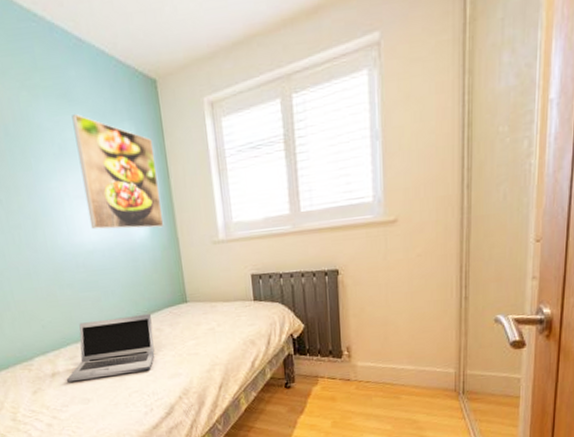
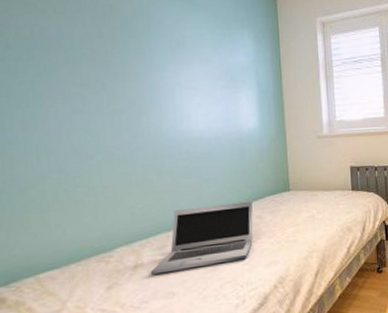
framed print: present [71,114,164,230] -> none [194,17,273,121]

